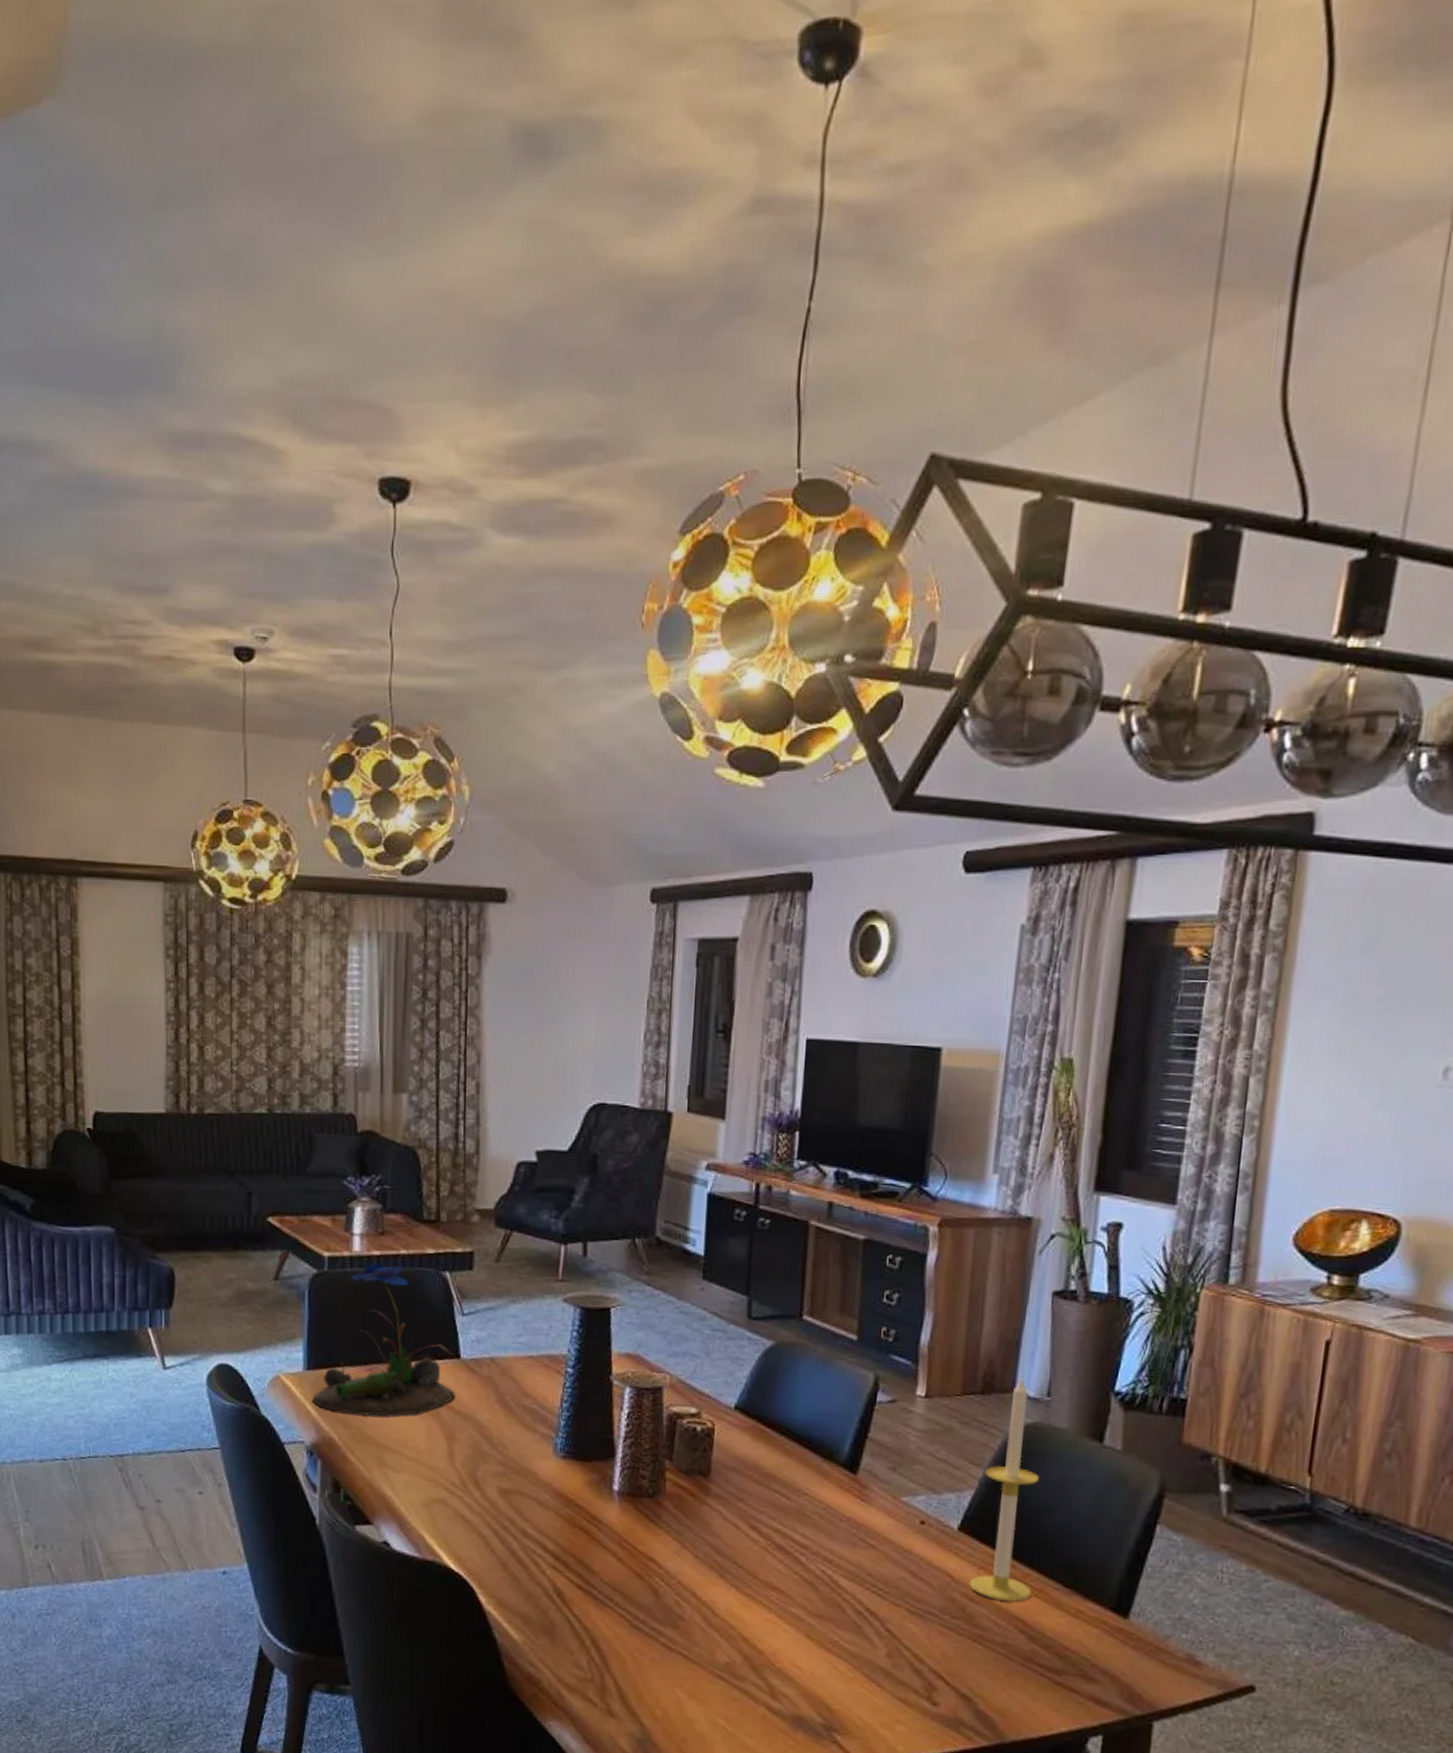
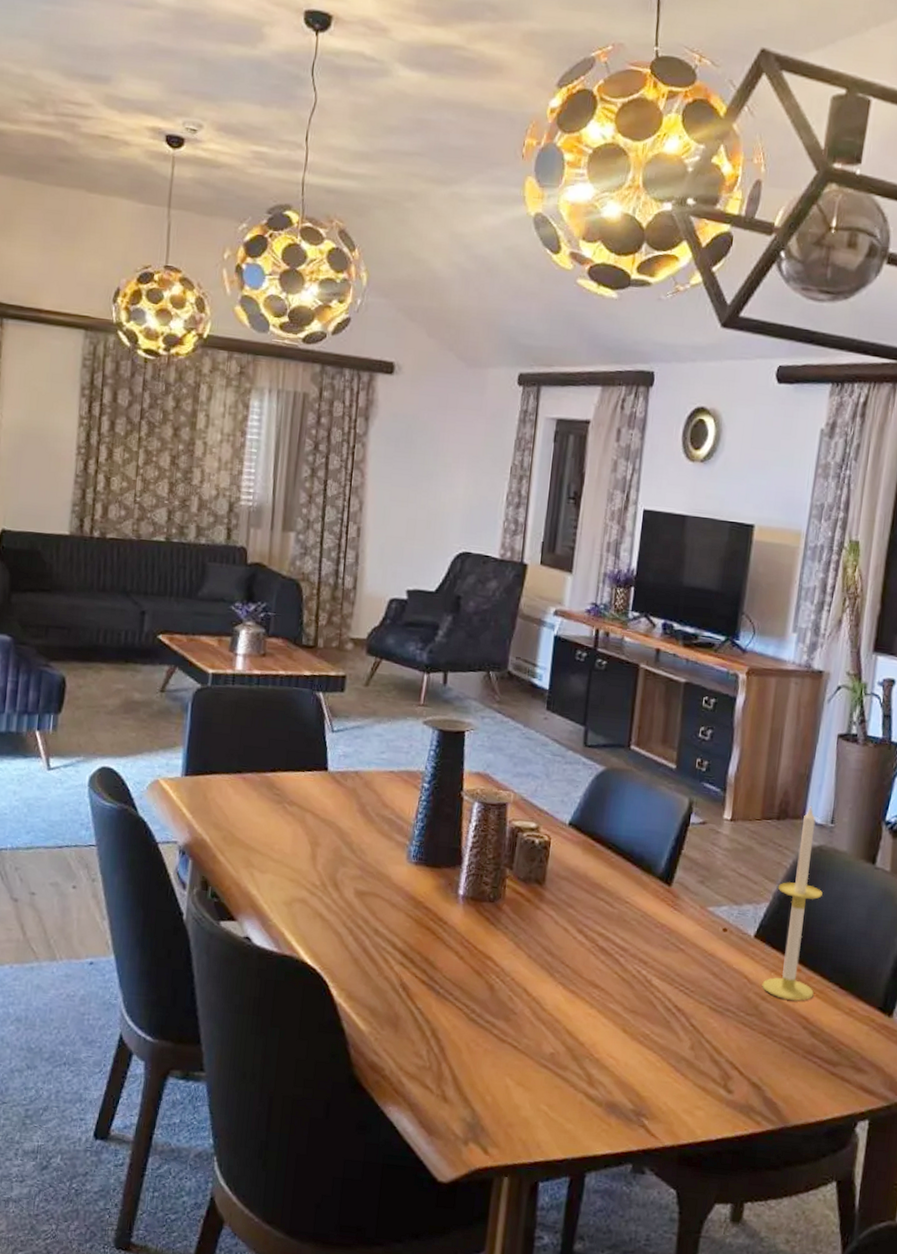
flower: present [312,1264,455,1417] -> none [187,682,322,821]

